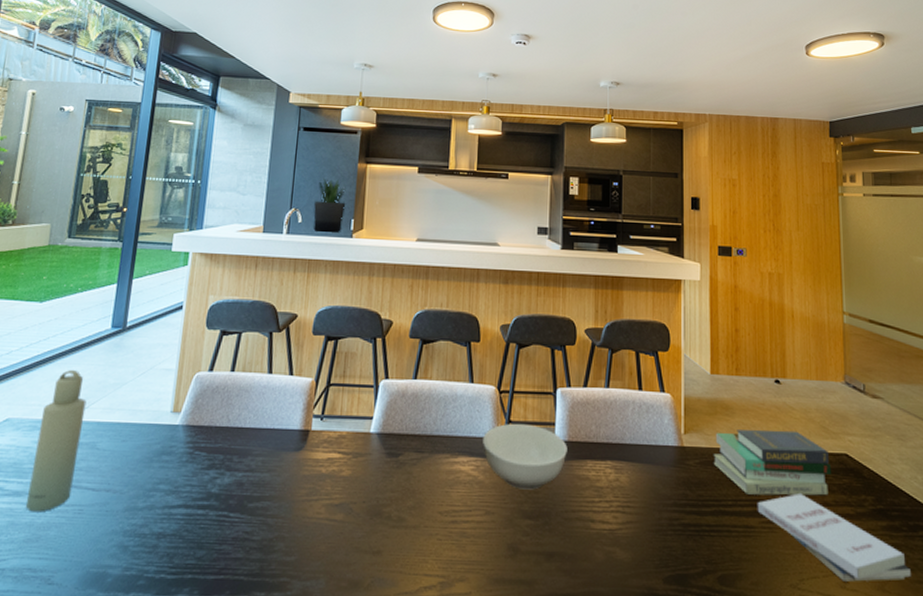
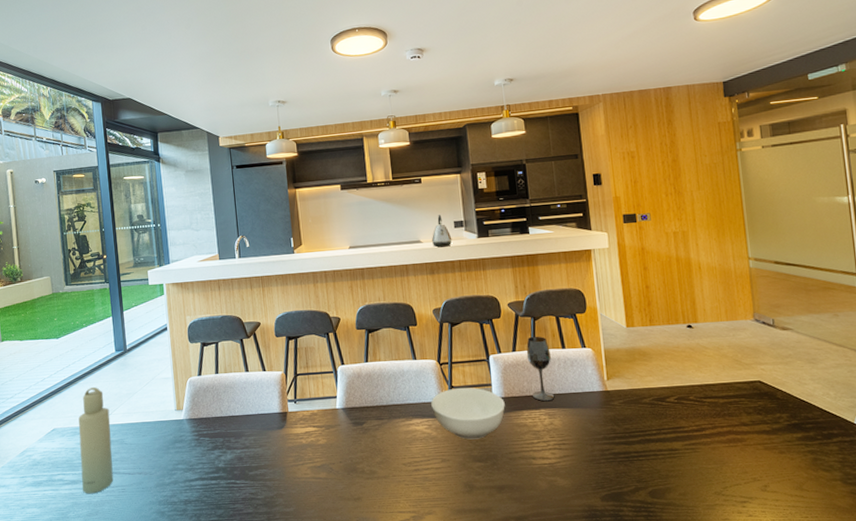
planter: present [314,179,346,232] -> none [257,206,284,252]
kettle: none [510,217,533,255] -> present [431,215,452,248]
wine glass: none [598,371,625,452] -> present [526,336,555,402]
books: present [713,429,832,496] -> none [635,366,747,424]
books: present [757,493,911,582] -> none [679,418,827,486]

